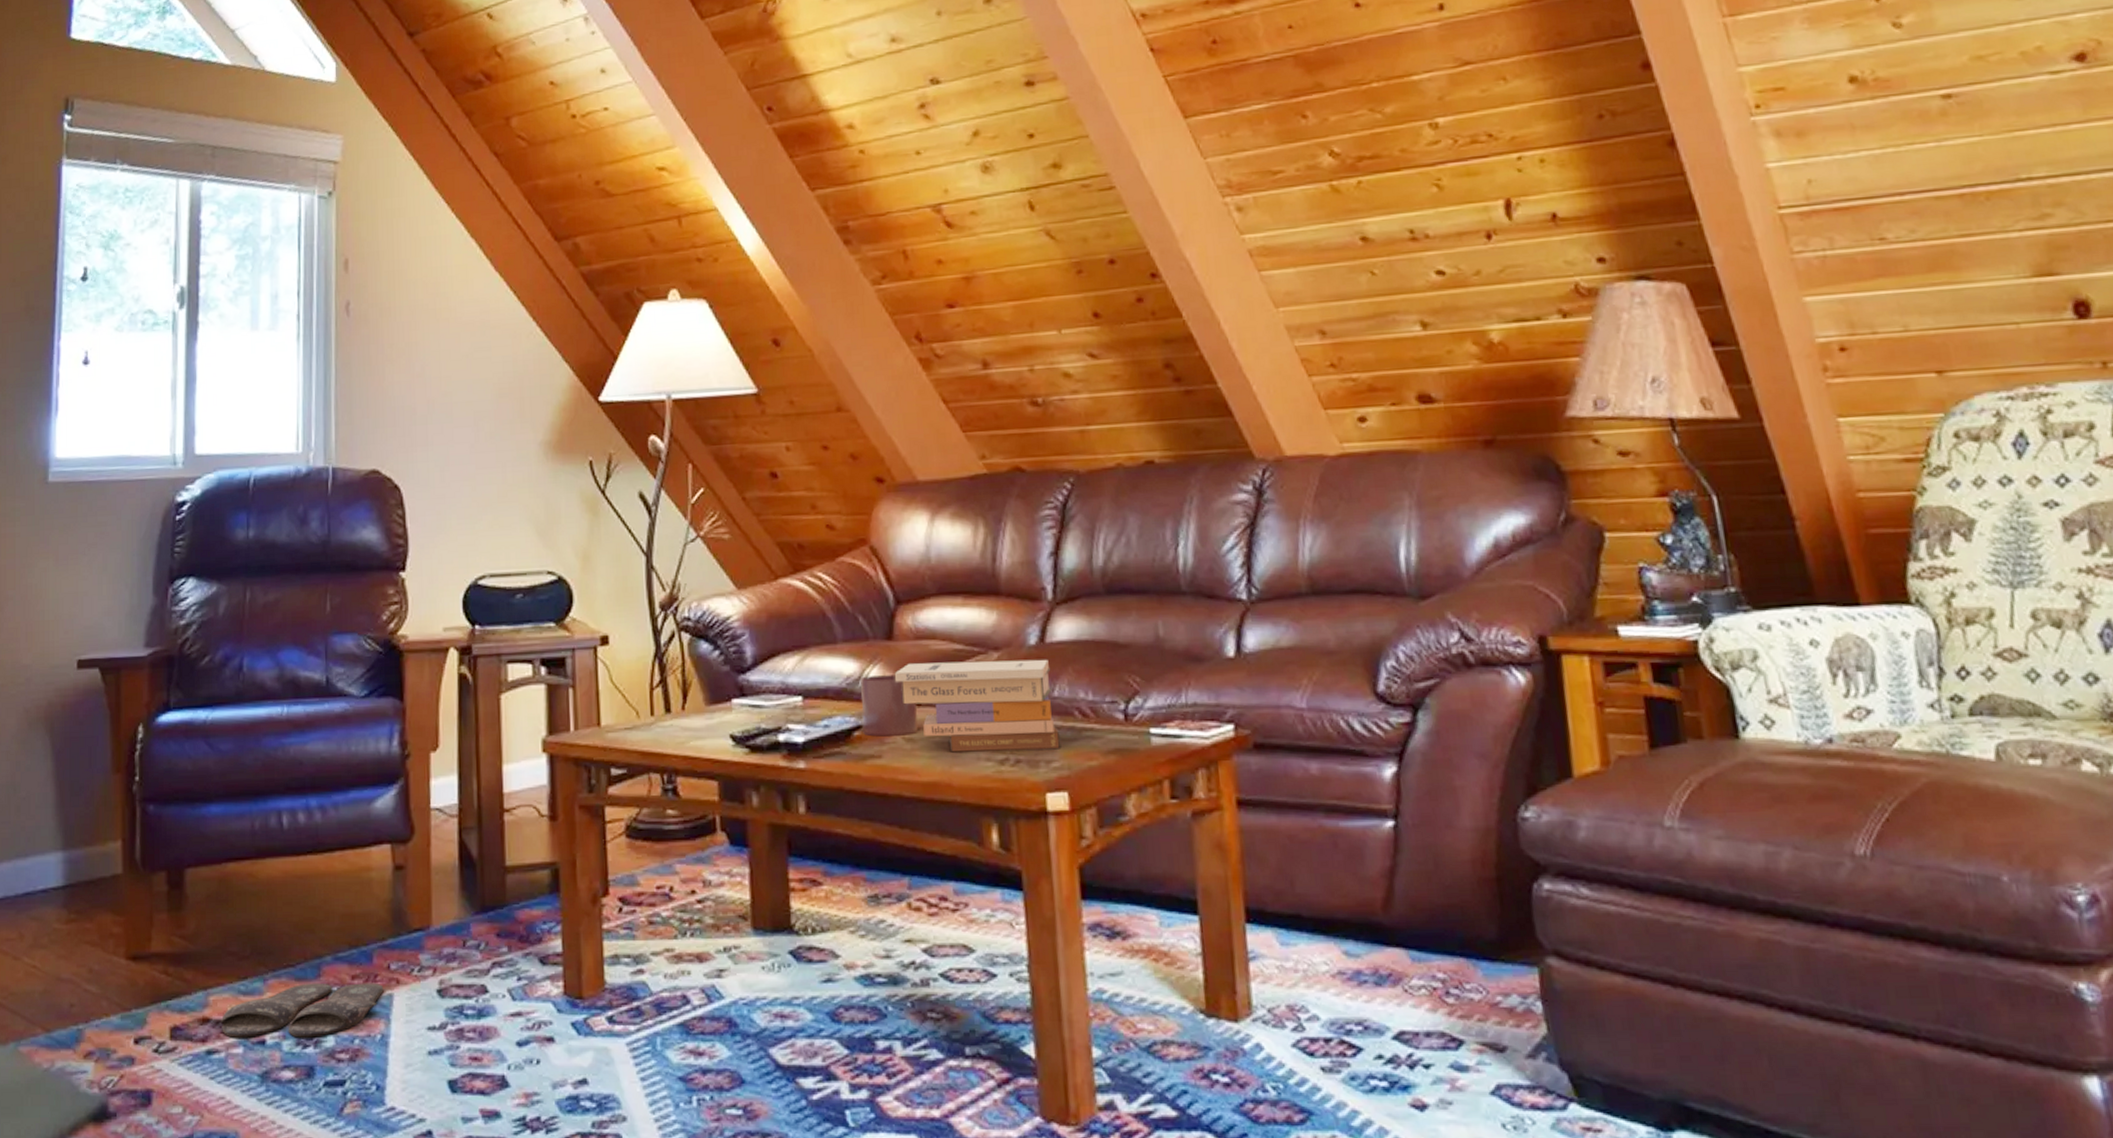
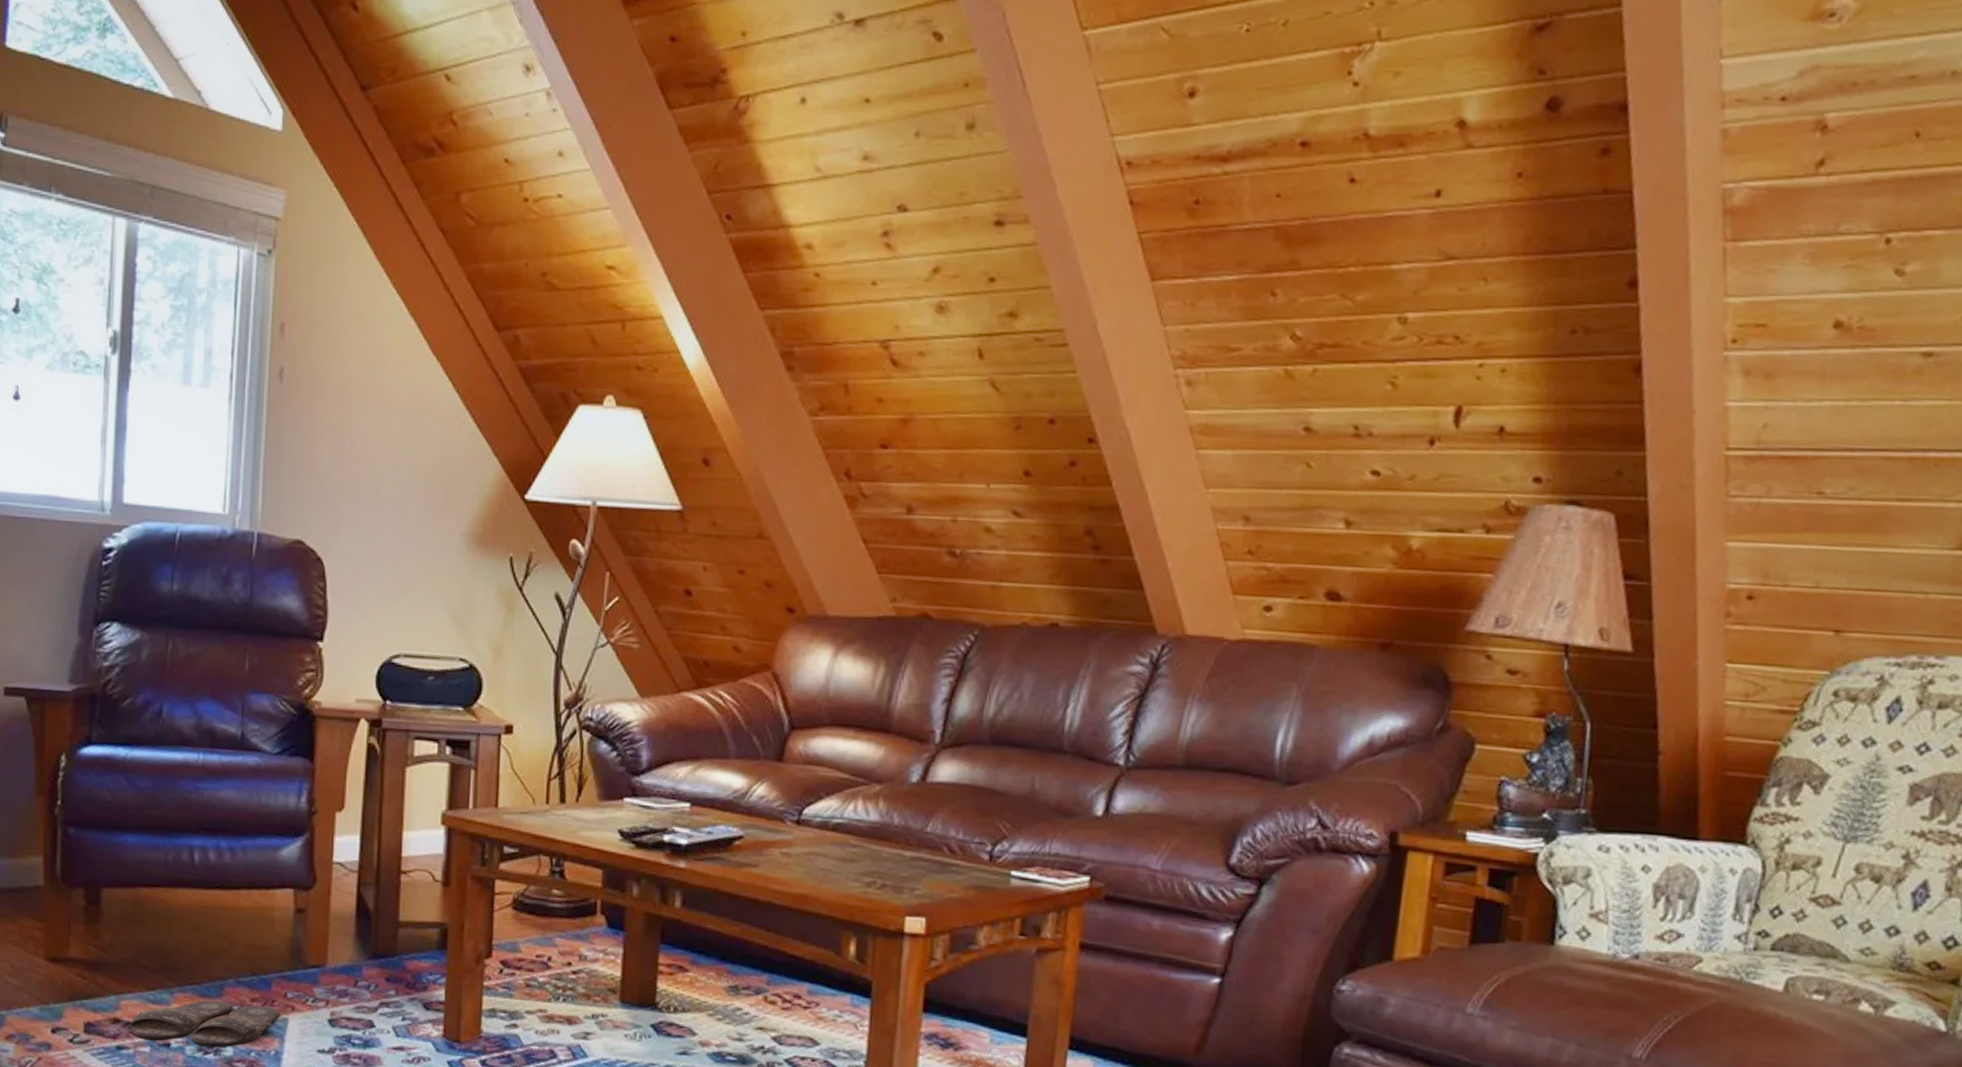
mug: present [860,675,918,738] -> none [743,792,796,851]
books: present [894,659,1061,753] -> none [779,784,927,878]

